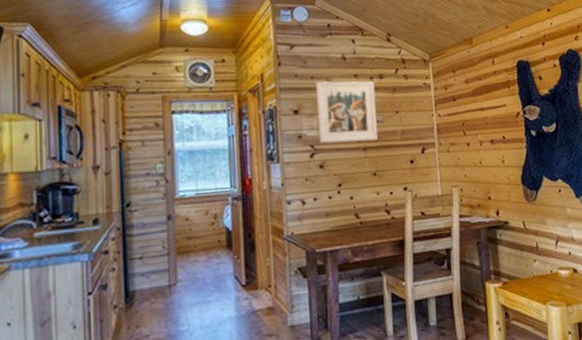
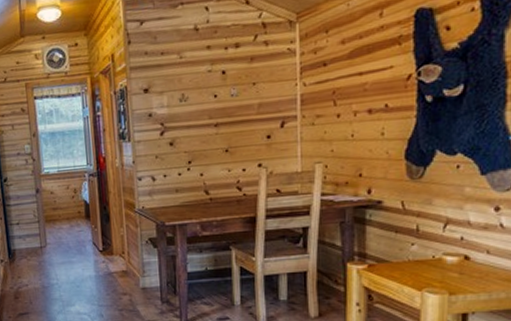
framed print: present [316,81,378,144] -> none [166,52,231,121]

